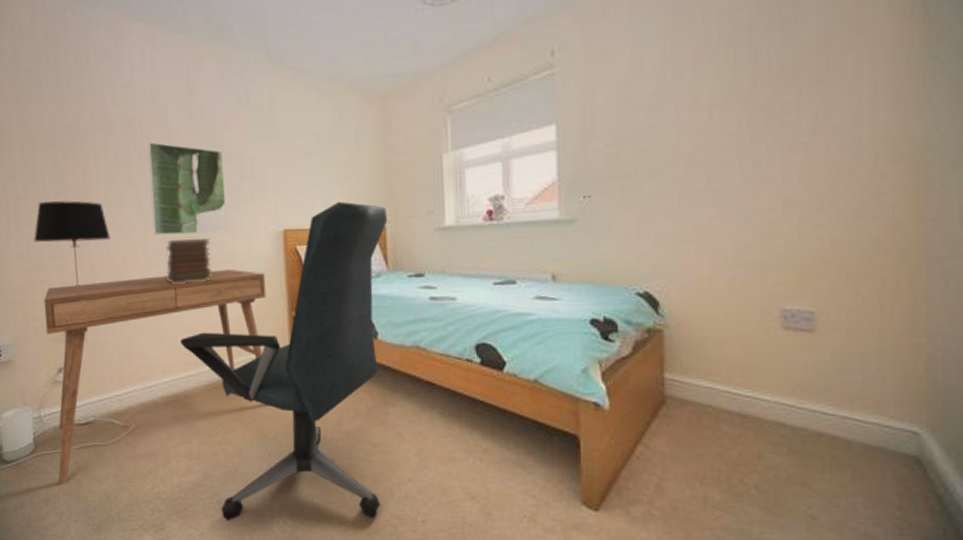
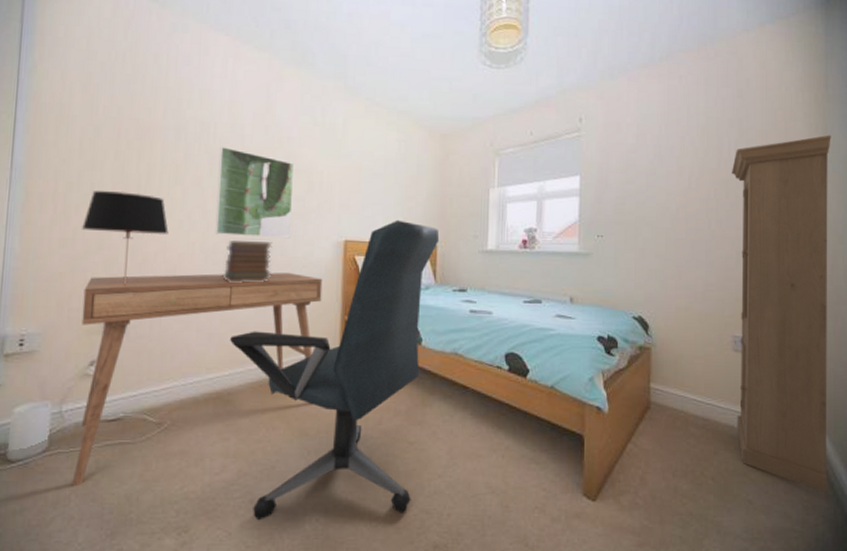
cabinet: none [772,18,937,508] -> present [731,135,831,493]

